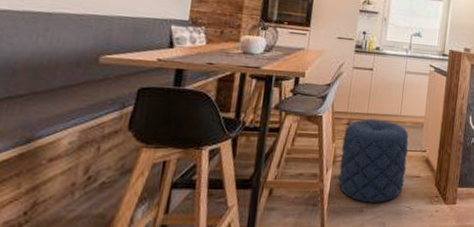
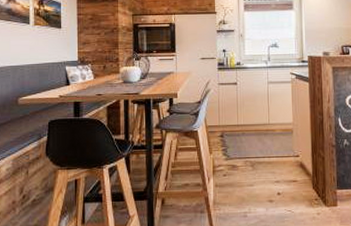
pouf: present [338,119,409,203] -> none [219,130,282,208]

